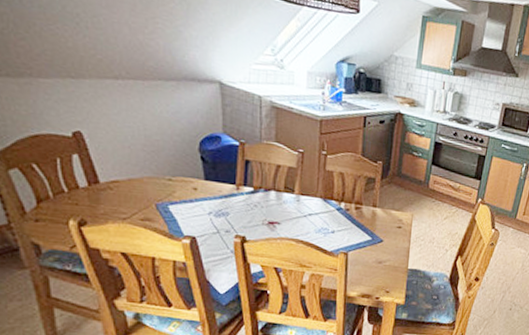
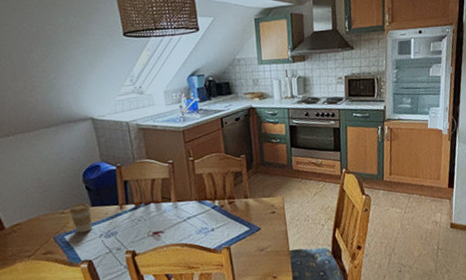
coffee cup: none [178,173,203,207] -> present [69,203,93,233]

